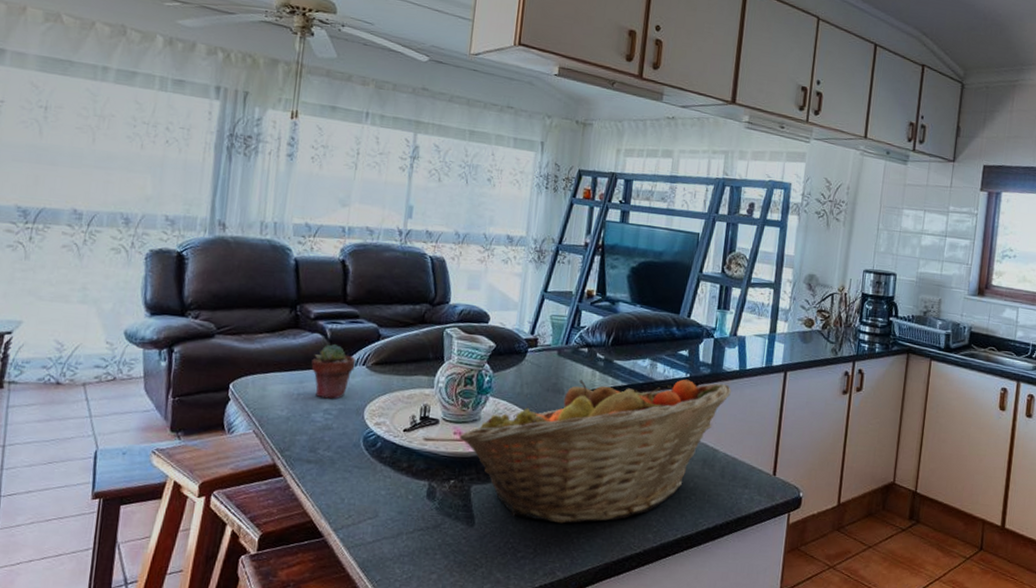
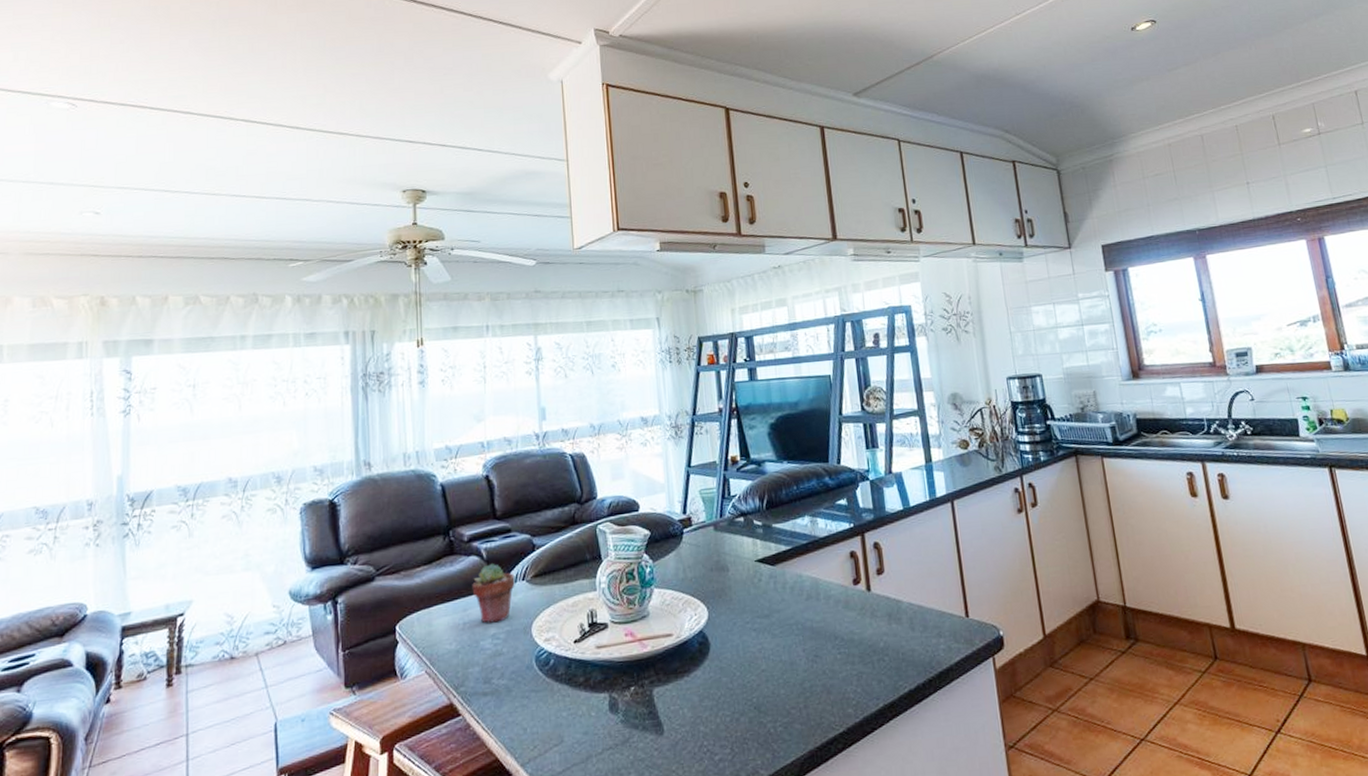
fruit basket: present [459,379,731,524] -> none [631,526,900,716]

